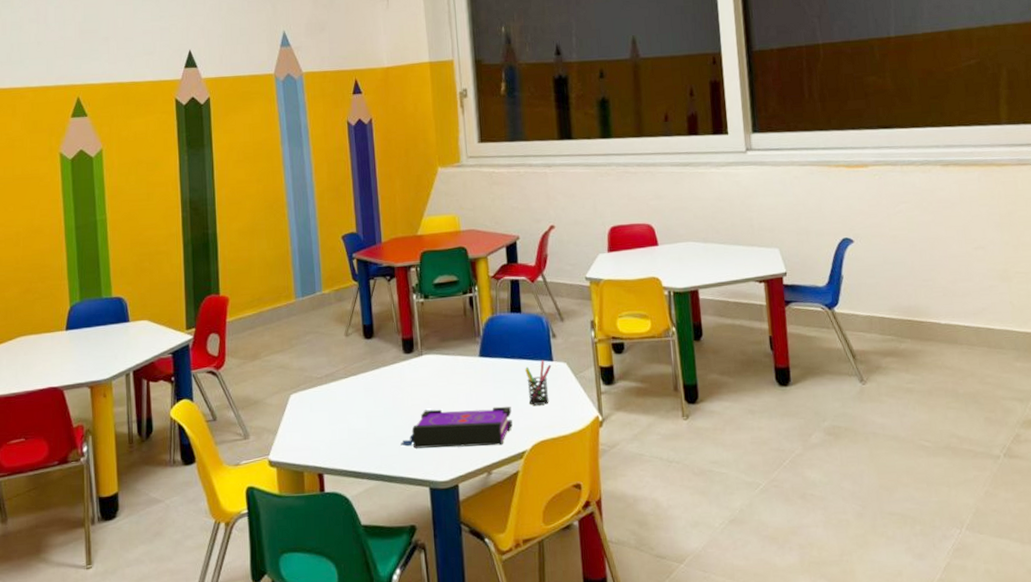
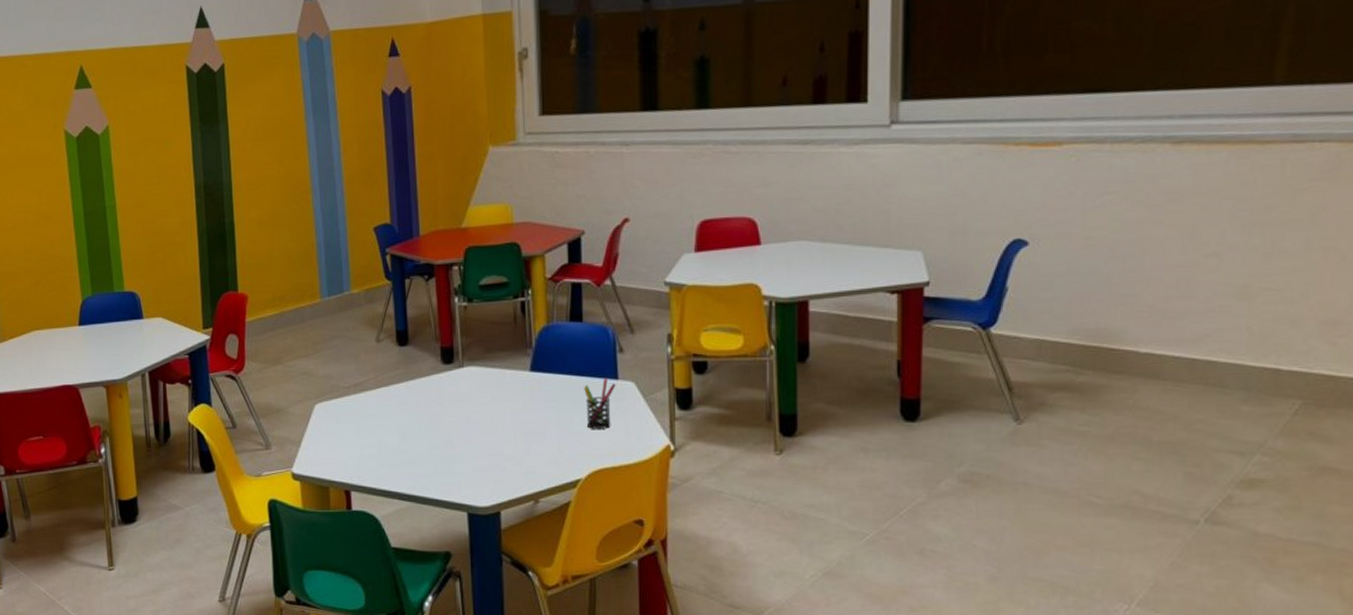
board game: present [400,406,513,449] -> none [436,428,566,472]

